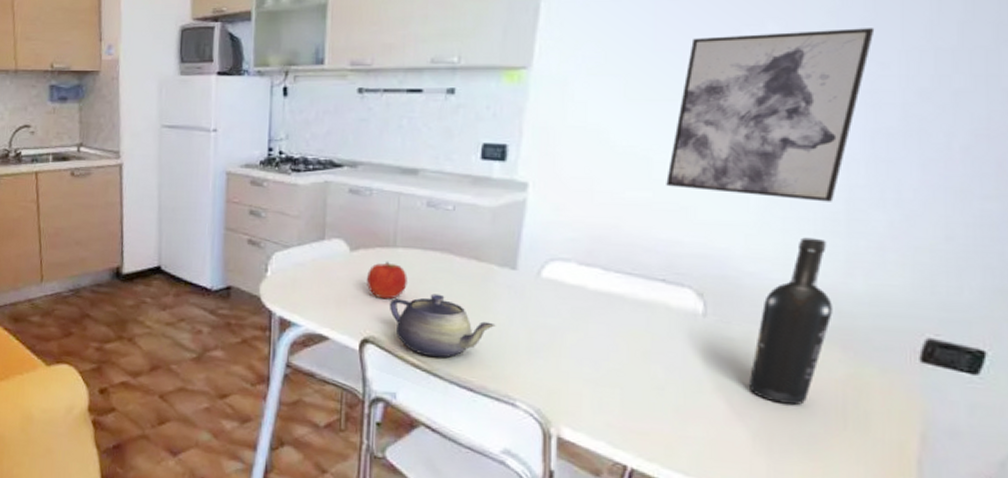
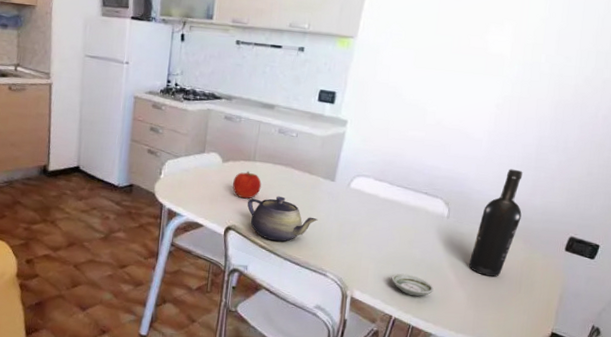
saucer: none [619,401,692,436] -> present [391,273,434,297]
wall art: present [666,28,875,202] -> none [434,28,566,147]

